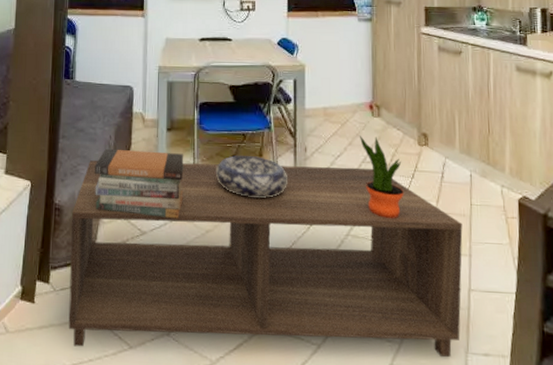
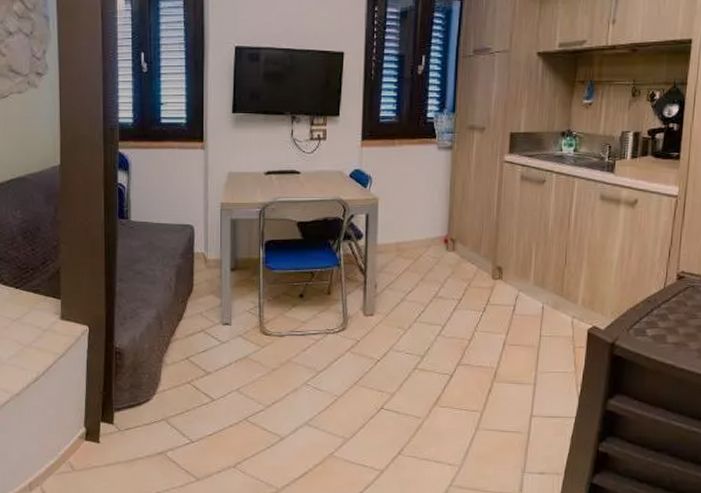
coffee table: present [68,160,463,358] -> none [134,303,530,481]
book stack: present [94,148,184,219] -> none [155,290,249,359]
decorative bowl: present [215,155,289,198] -> none [282,294,357,335]
potted plant: present [359,135,404,219] -> none [431,270,474,352]

